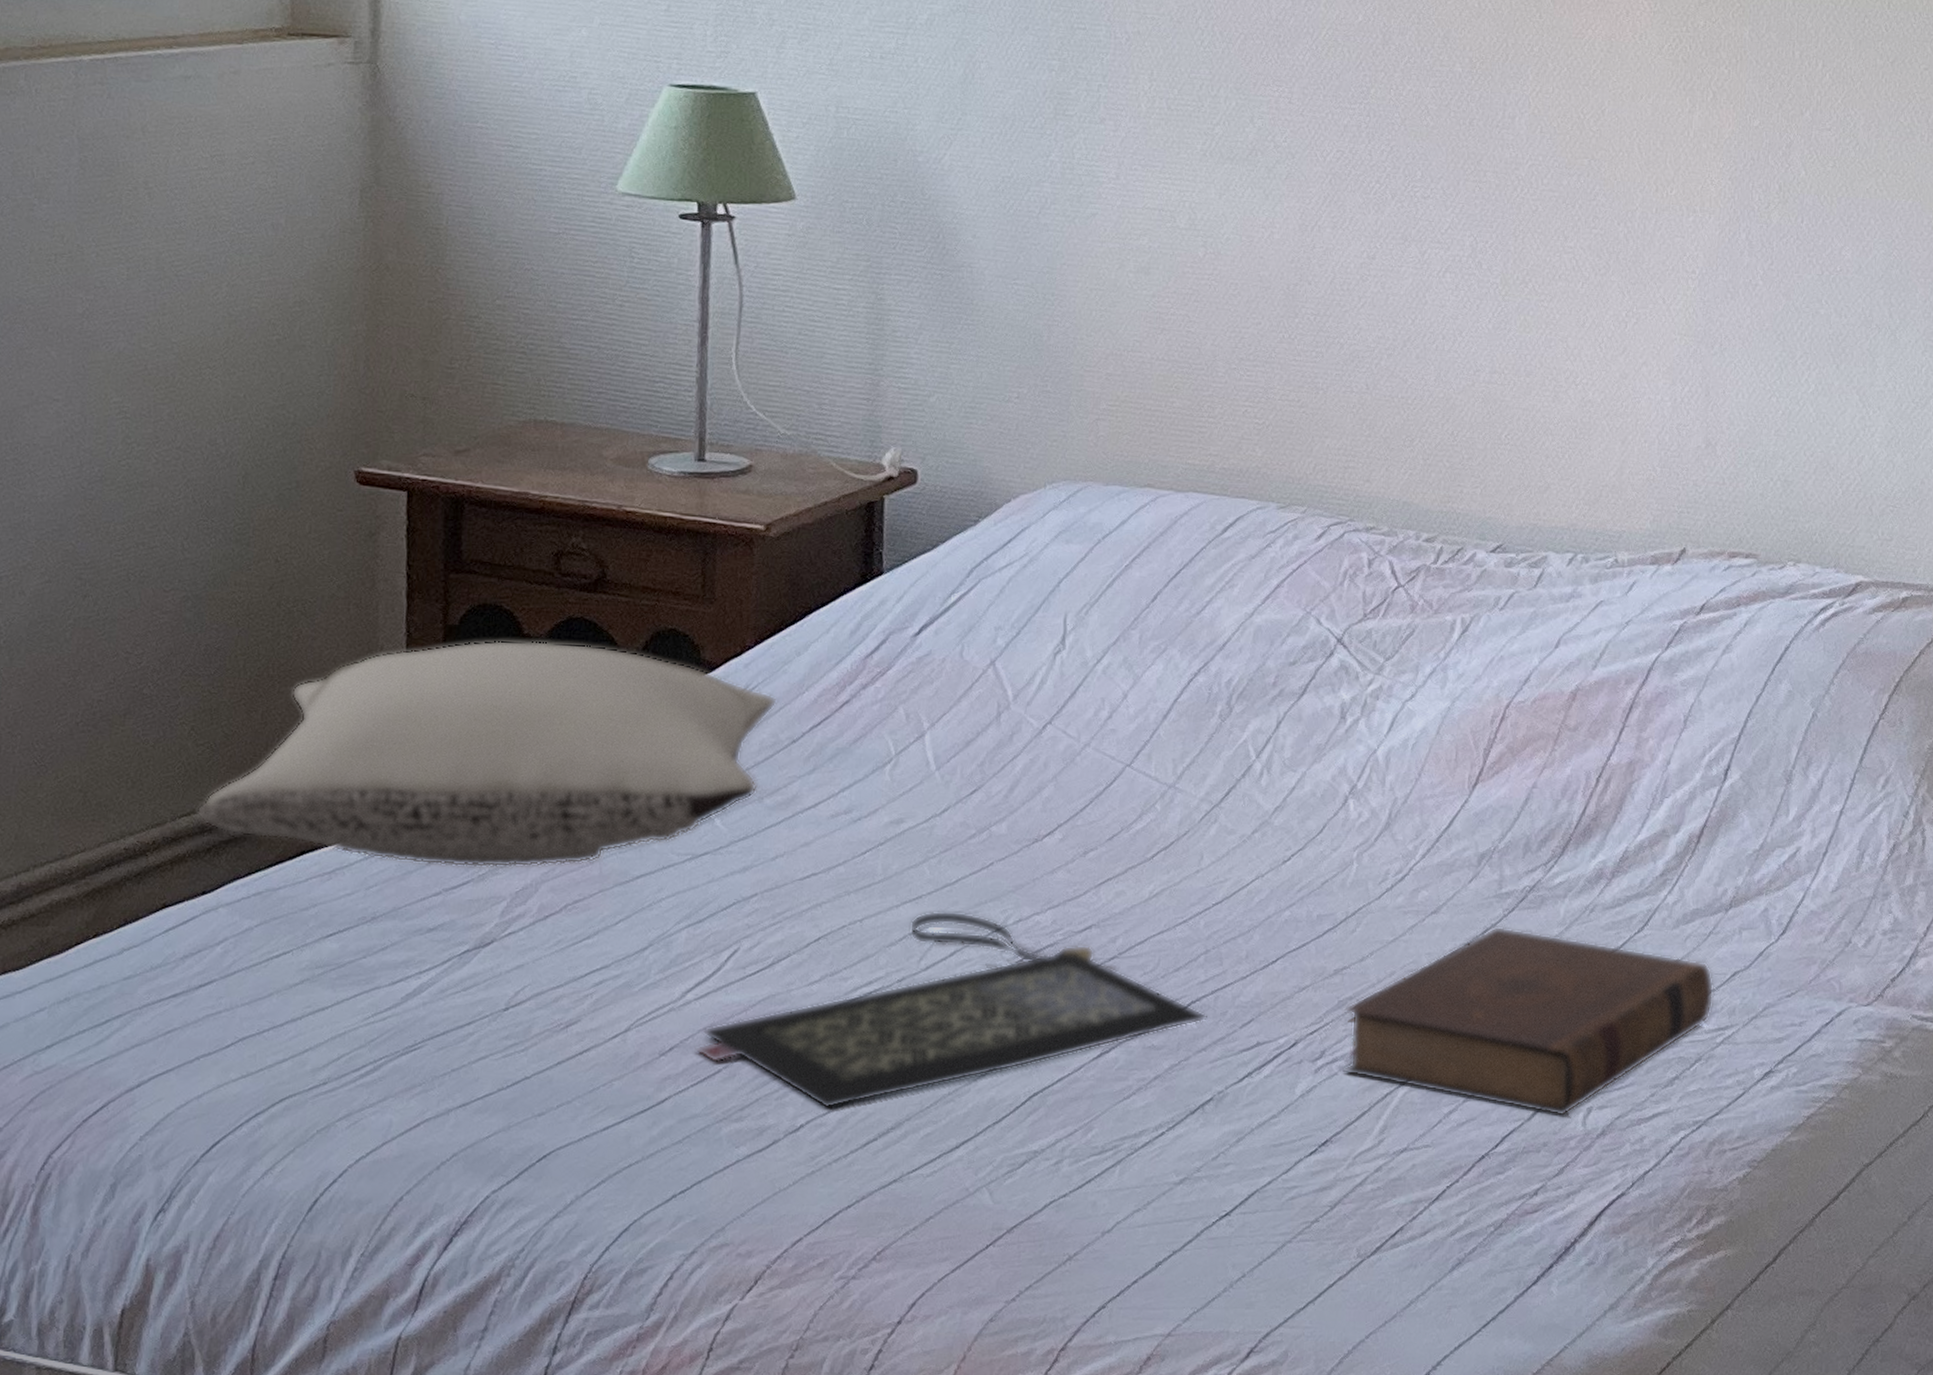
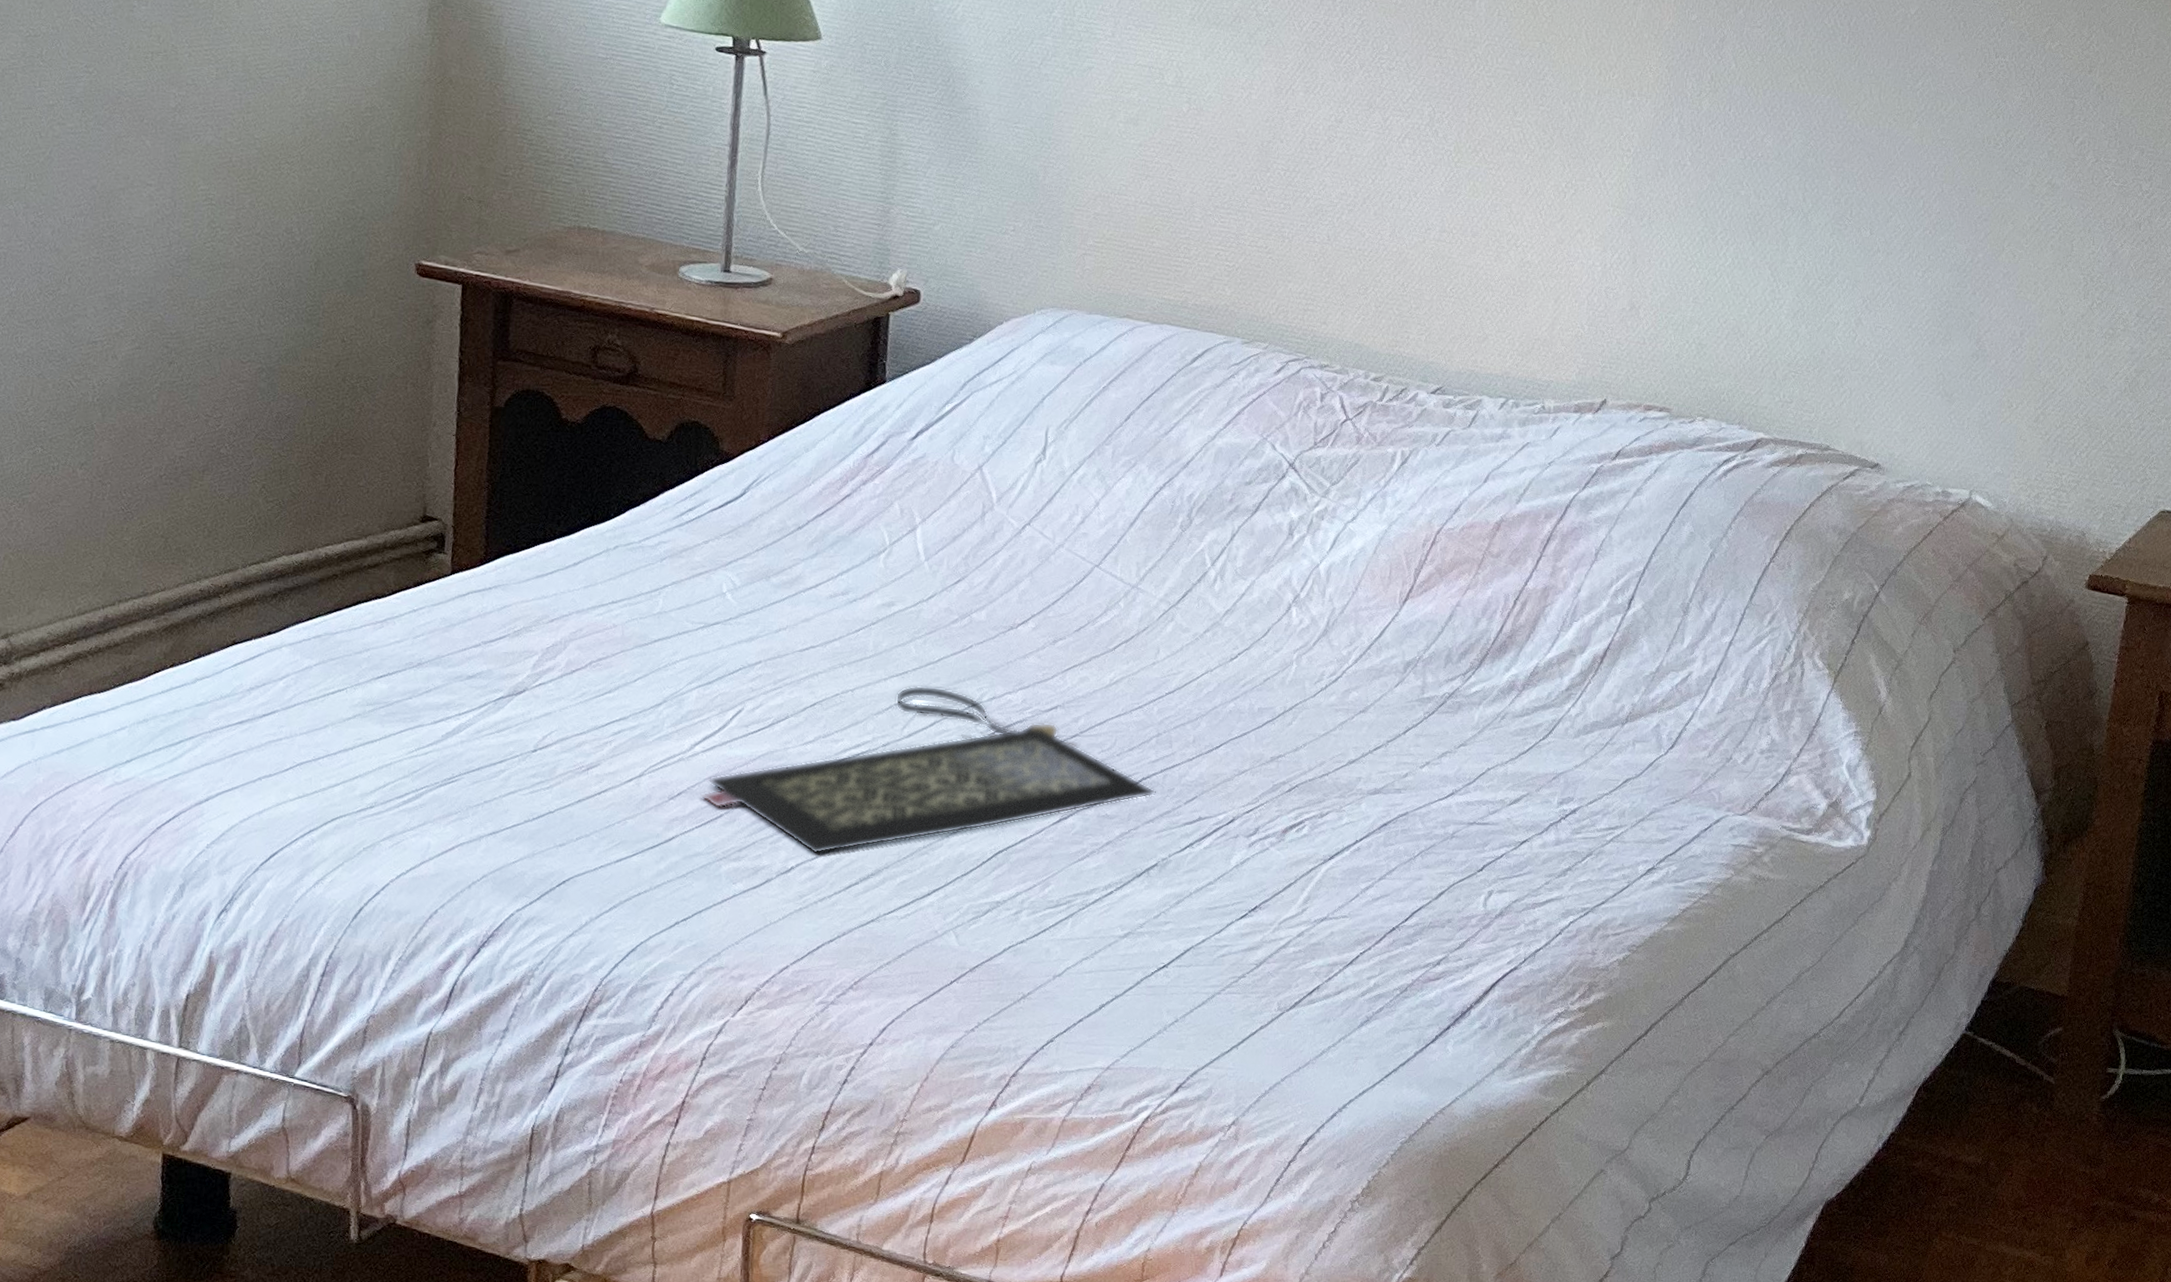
pillow: present [196,640,777,869] -> none [265,422,786,628]
book: present [1342,926,1714,1117] -> none [1273,726,1608,898]

